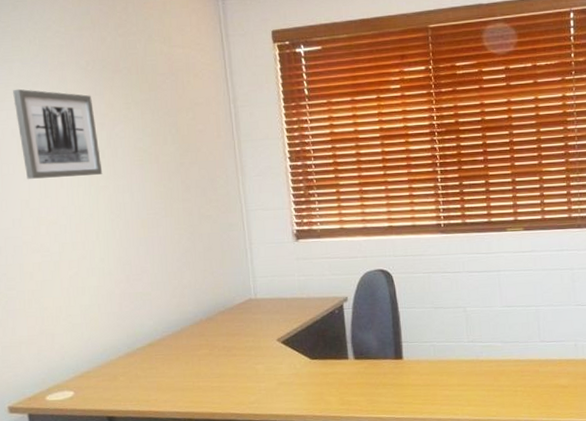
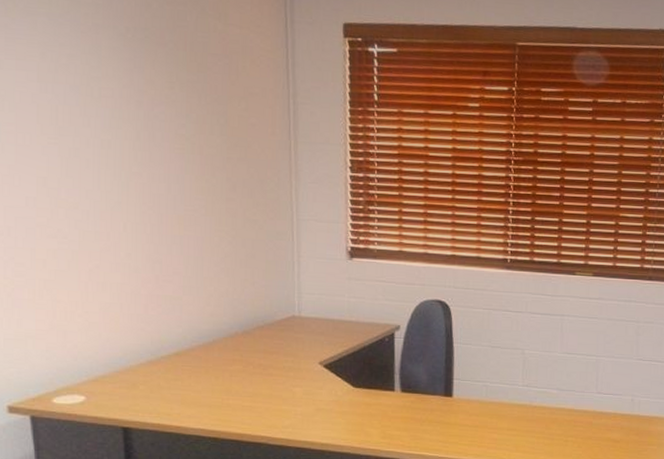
wall art: present [13,89,103,179] -> none [36,47,136,159]

